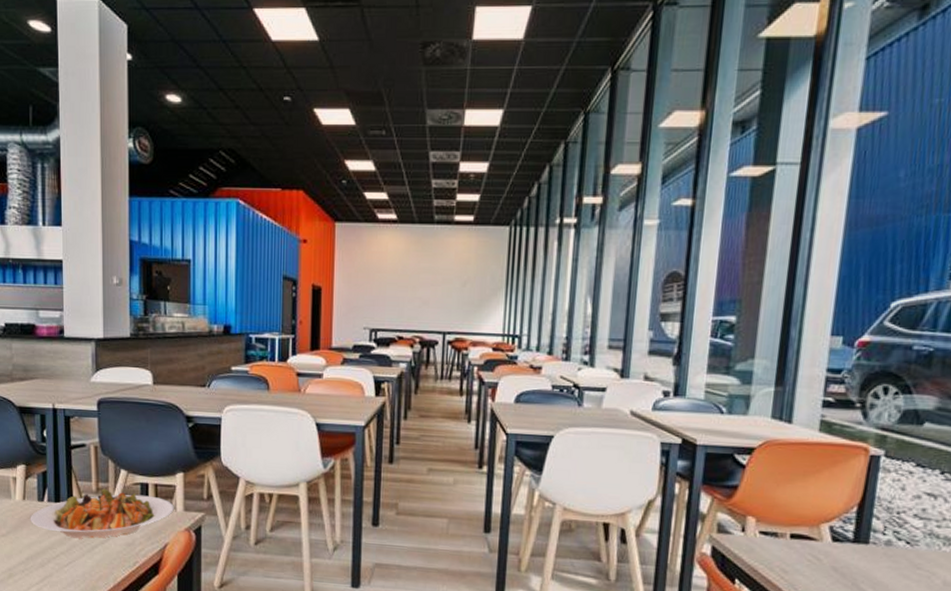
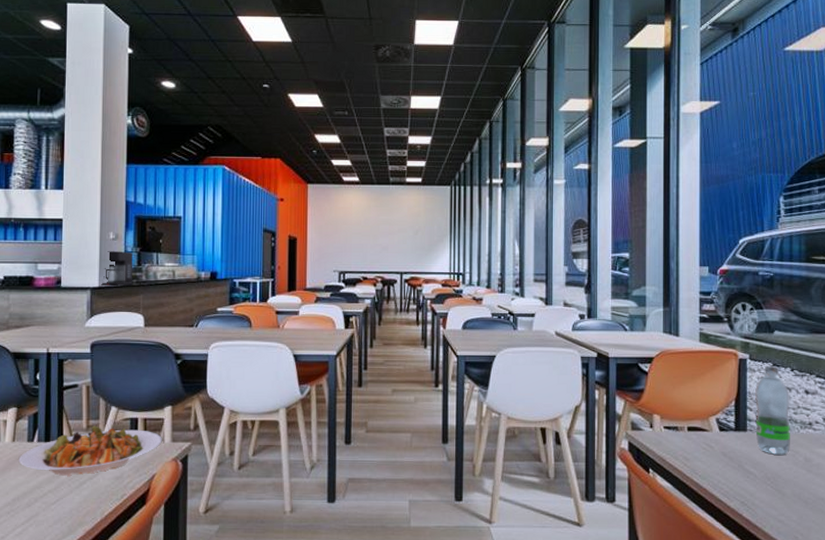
coffee maker: none [105,298,140,340] -> present [100,251,134,288]
bottle: none [880,466,934,576] -> present [755,366,790,455]

